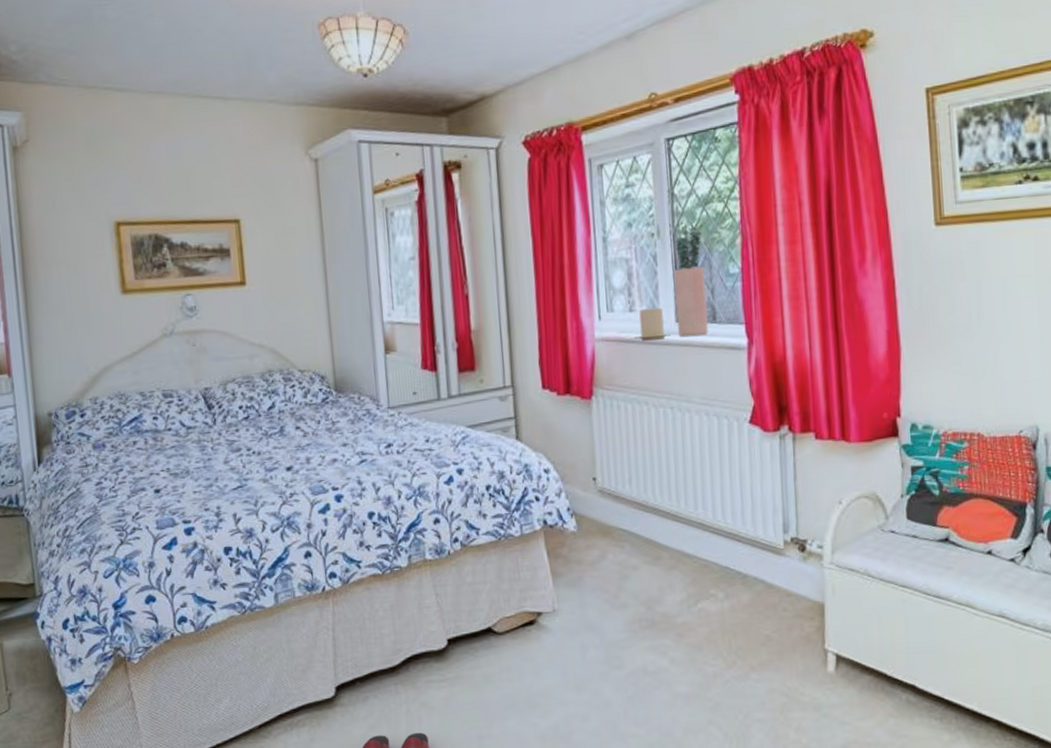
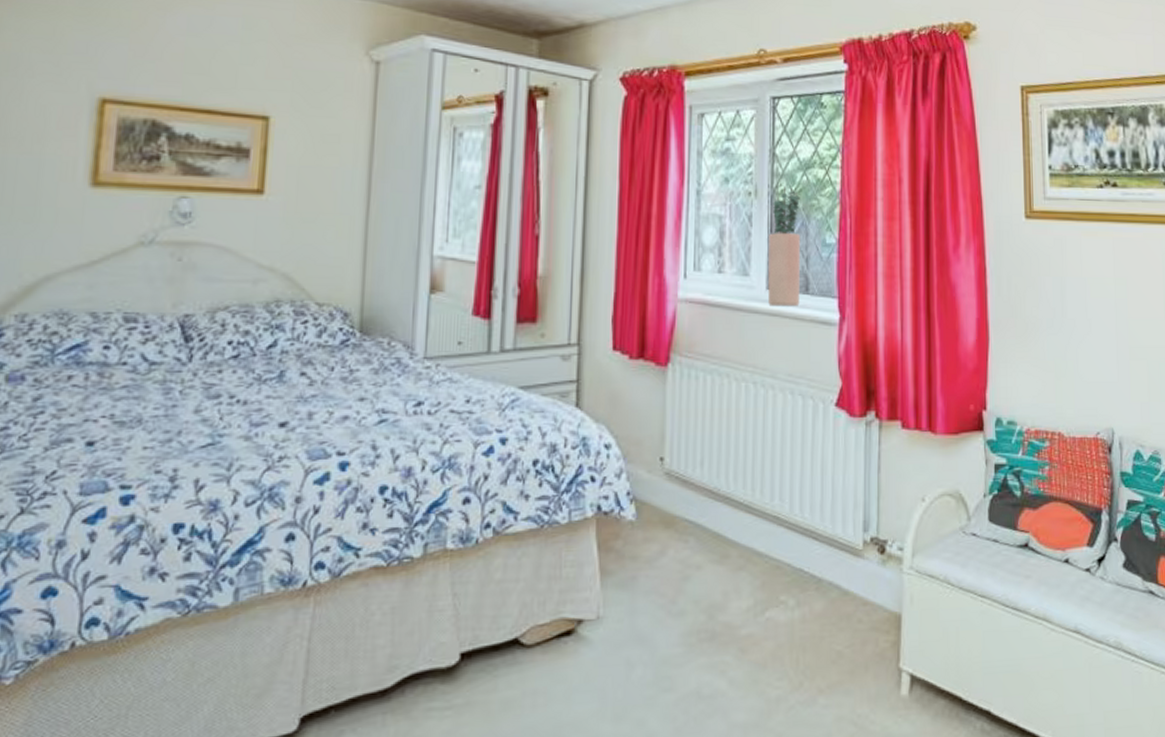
candle: present [635,307,671,342] -> none [721,271,760,308]

